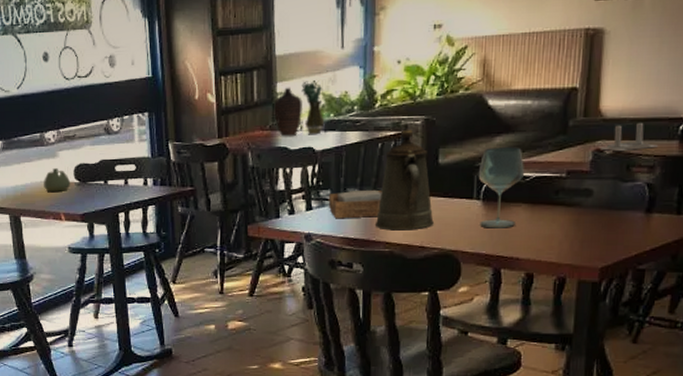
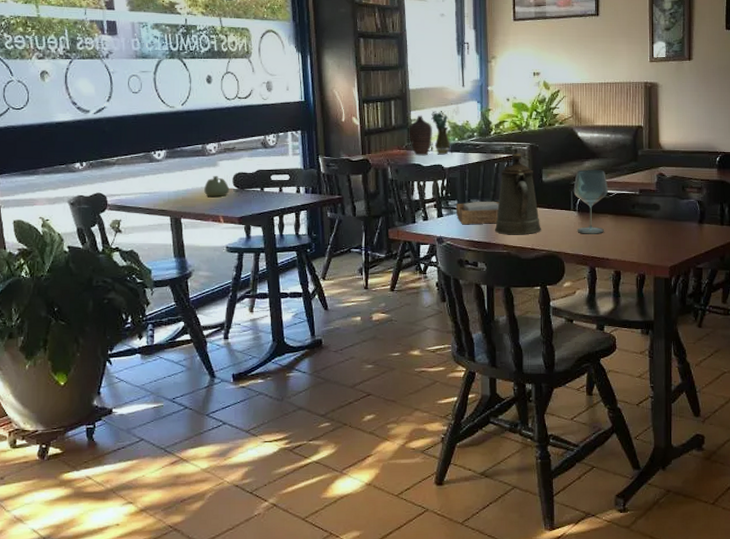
napkin holder: present [599,123,658,152] -> none [662,155,703,176]

